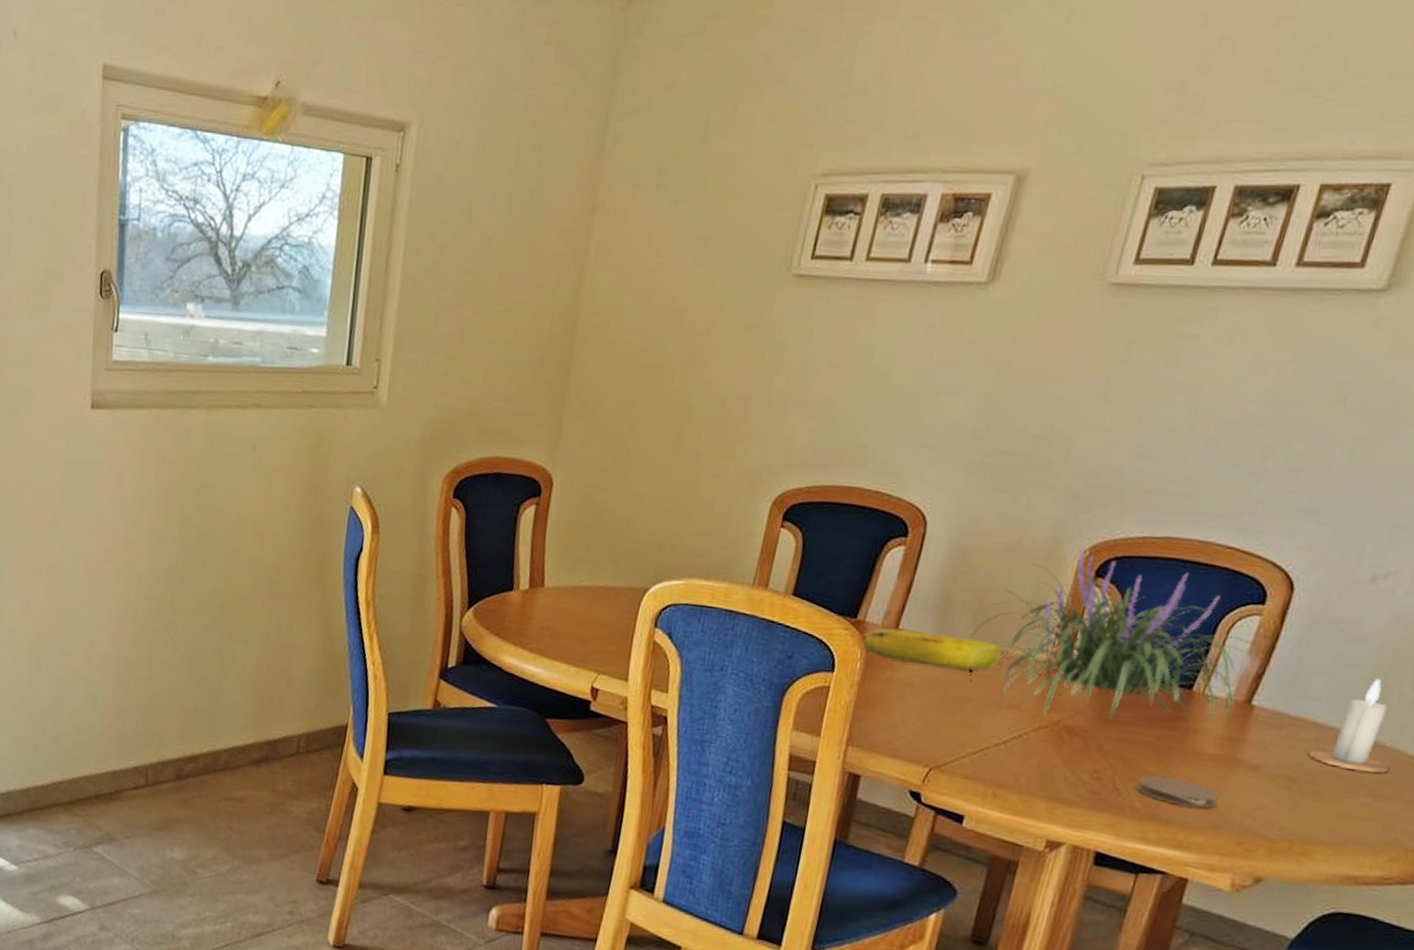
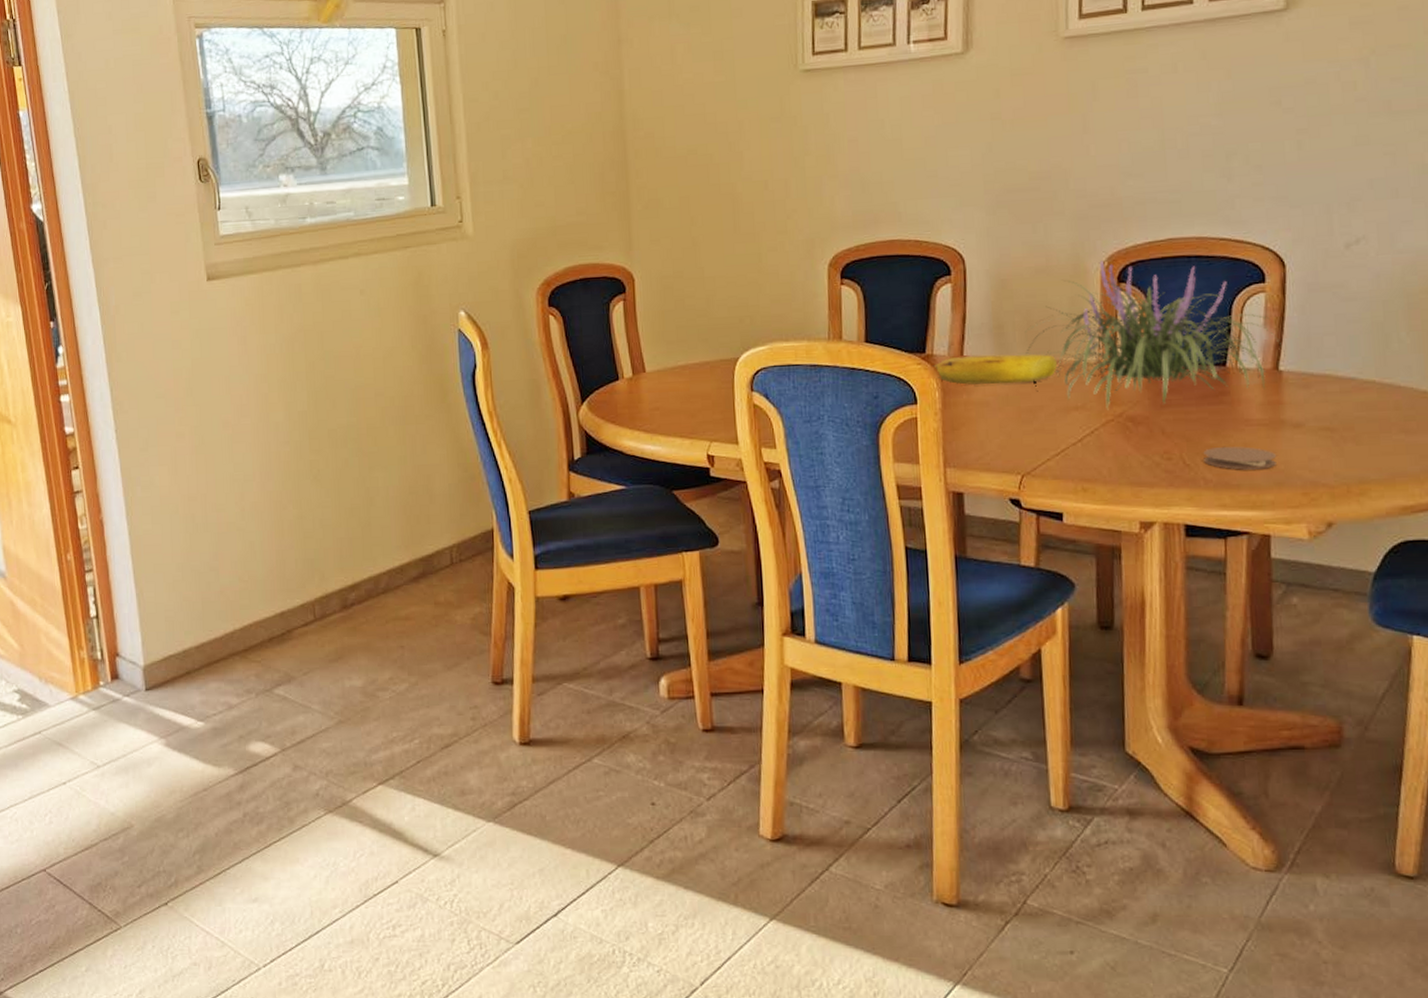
candle: present [1308,678,1390,774] -> none [1339,329,1410,413]

